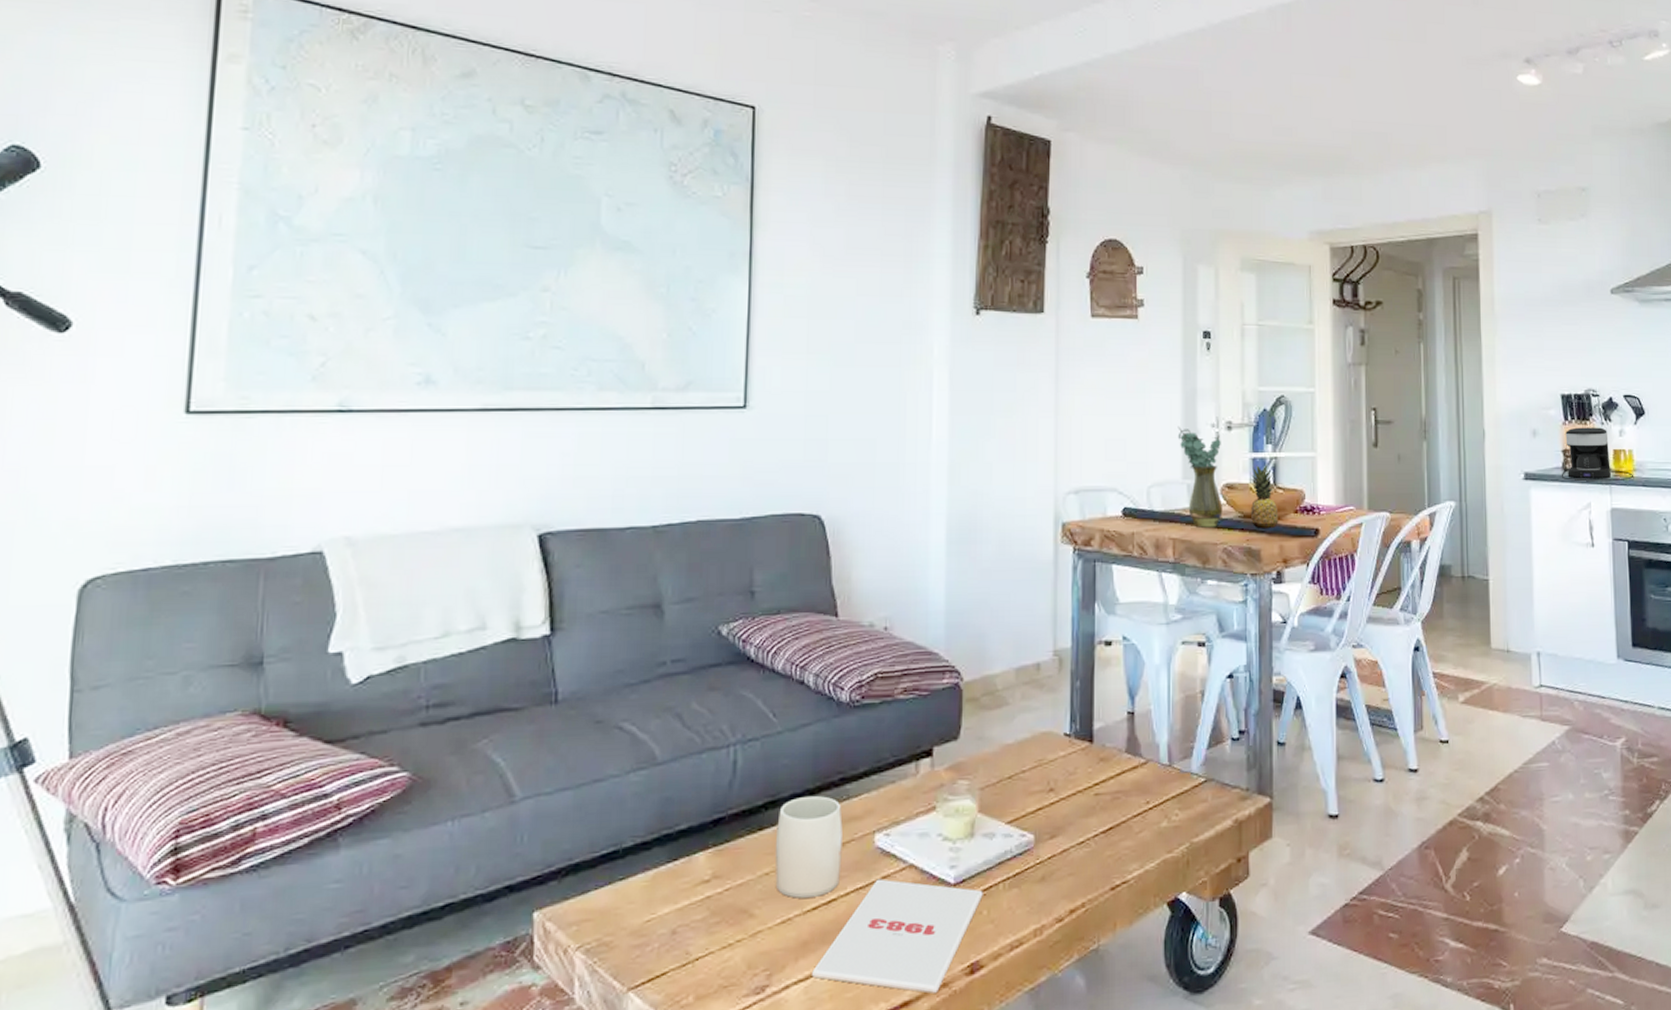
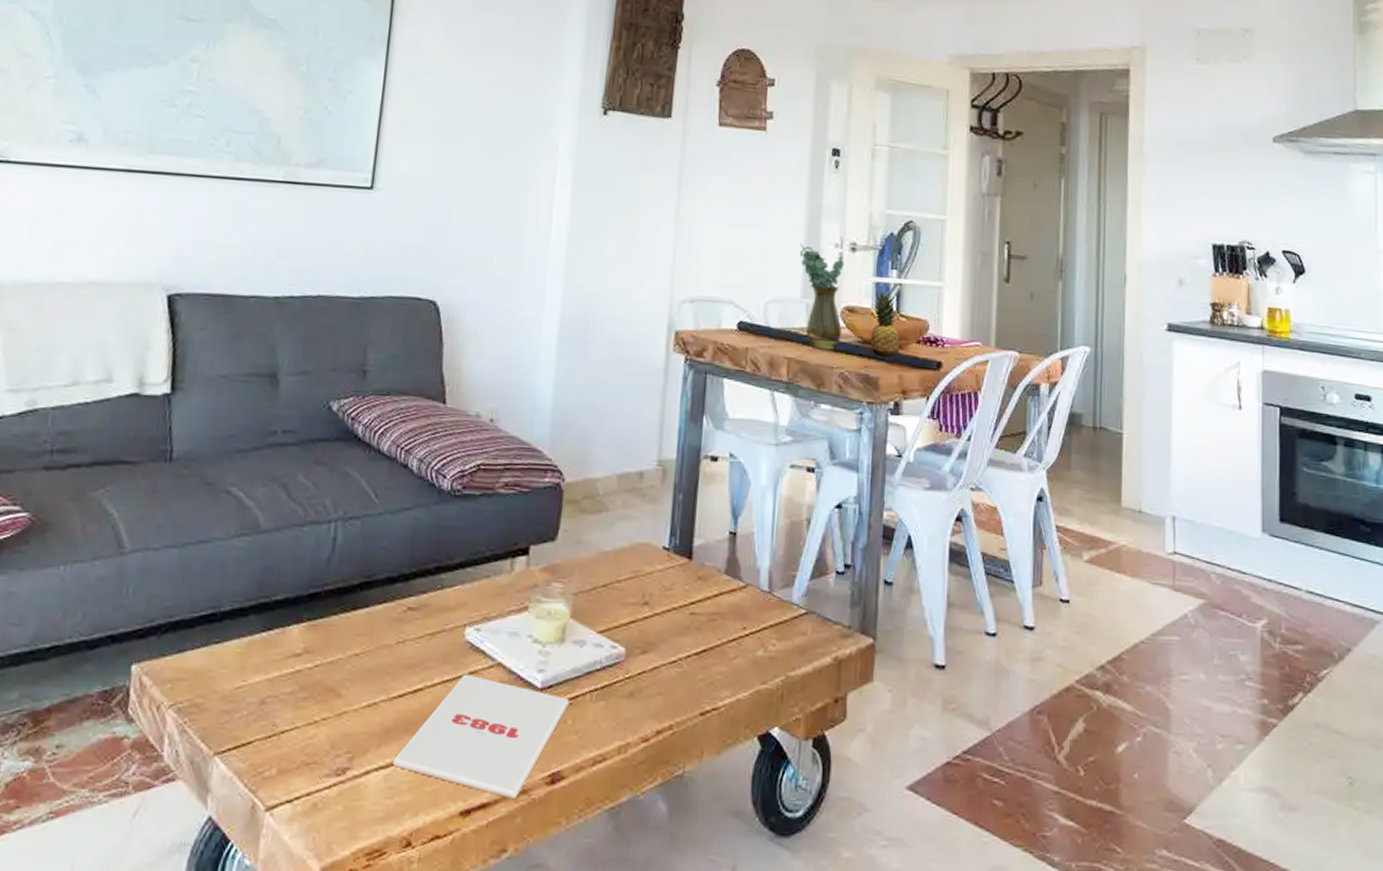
mug: present [775,795,843,899] -> none [364,580,435,684]
coffee maker: present [1561,427,1634,482] -> none [1208,280,1290,342]

